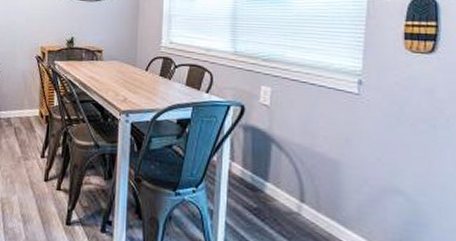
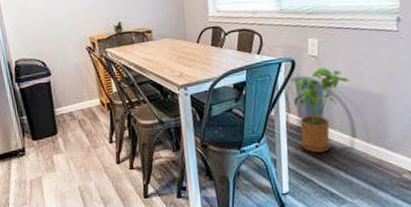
house plant: none [239,119,304,213] -> present [293,68,351,153]

